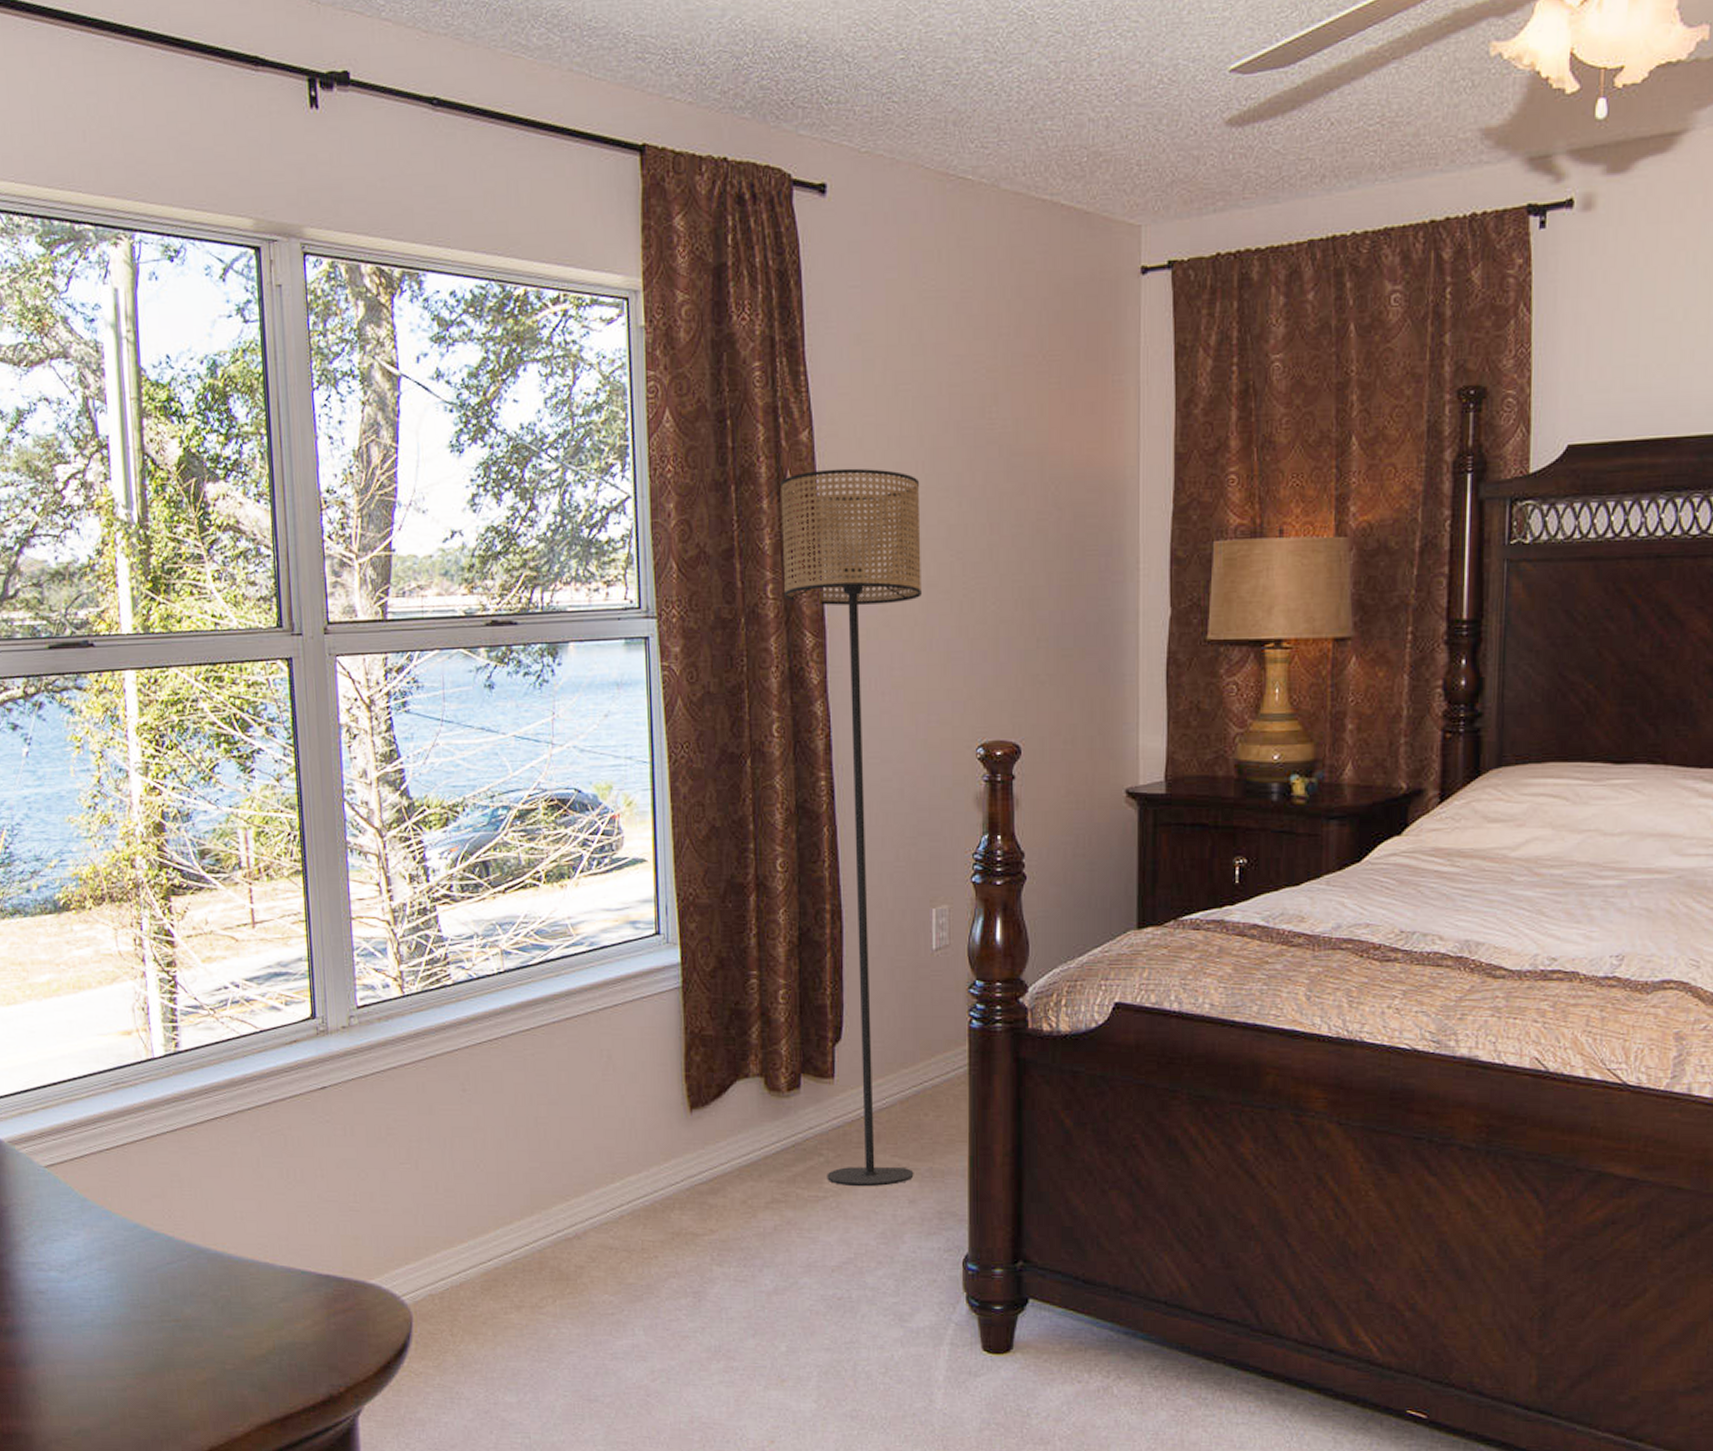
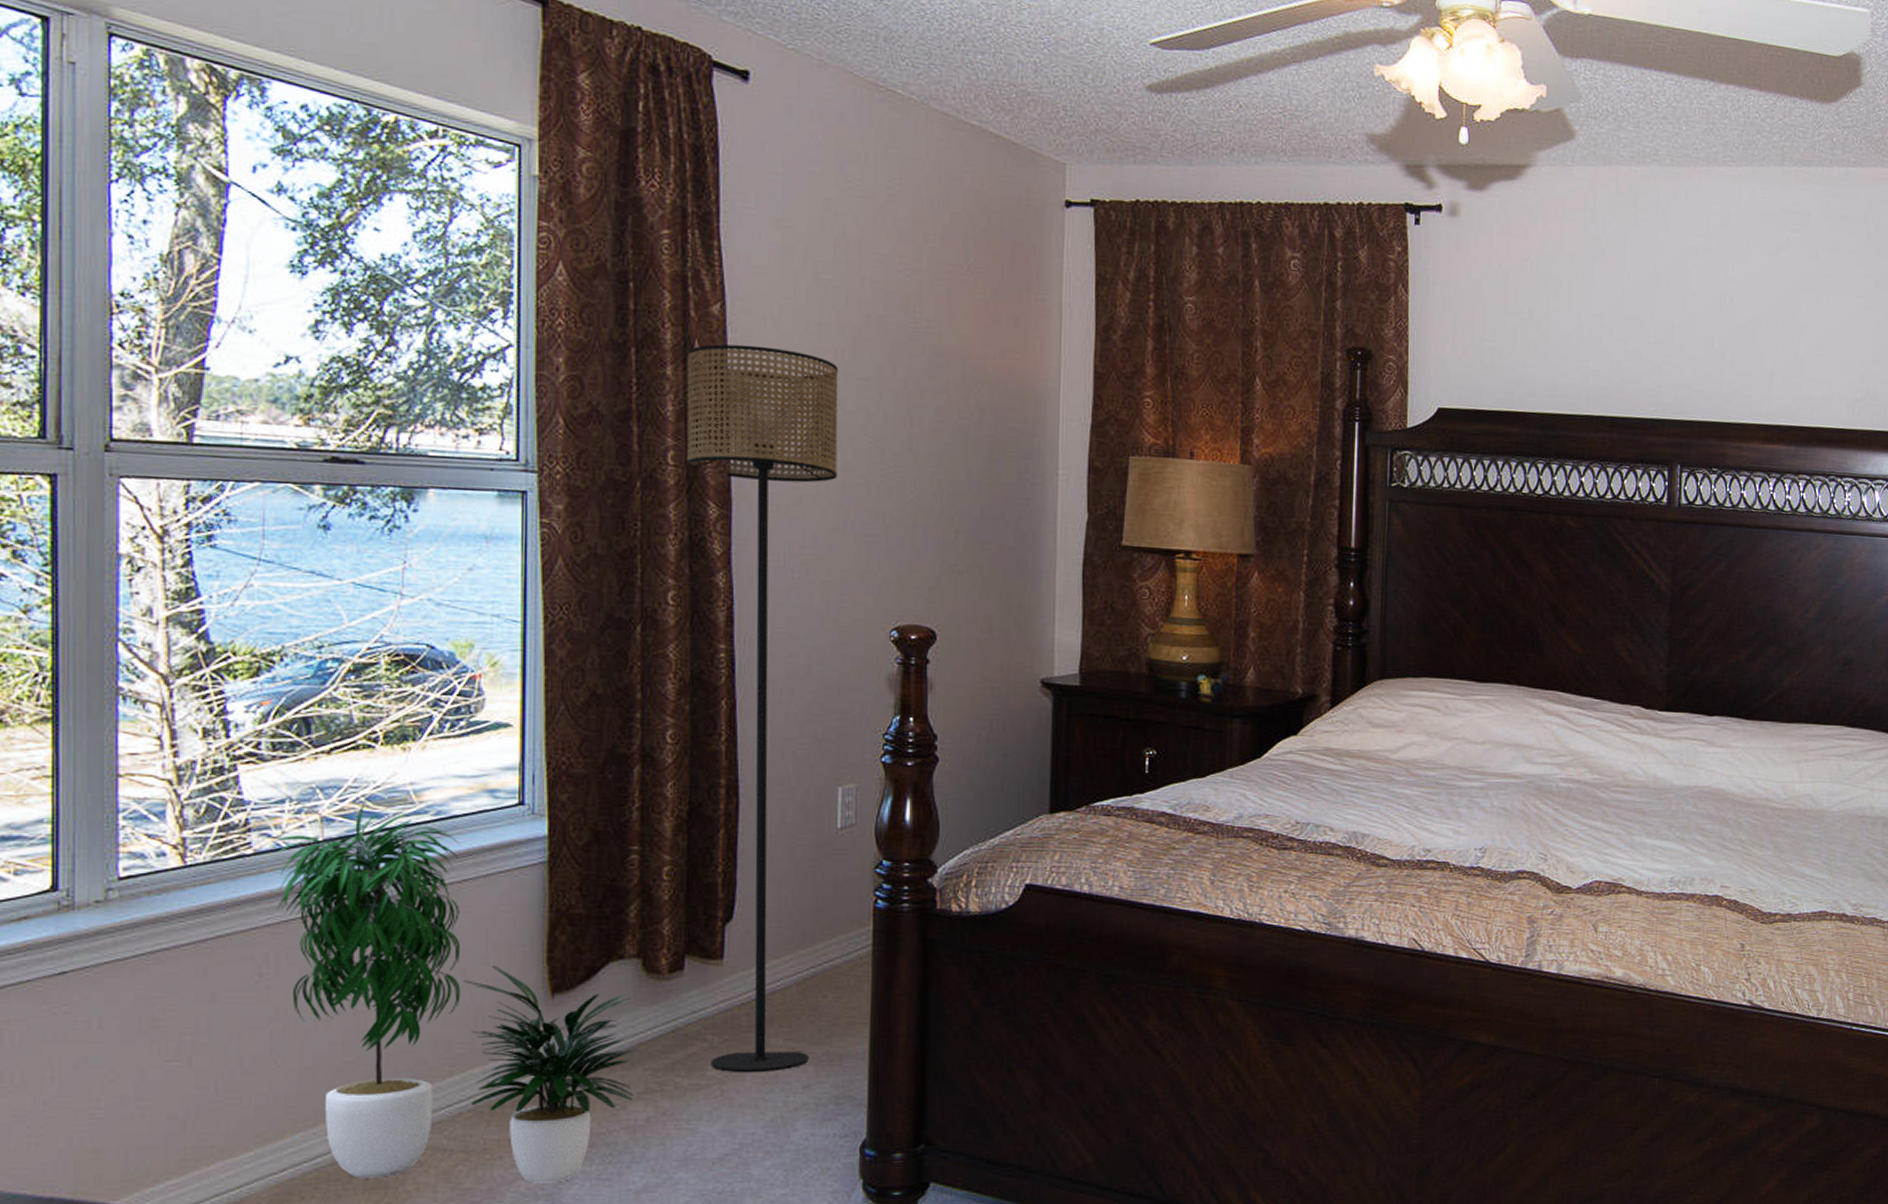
potted plant: none [467,934,767,1282] -> present [274,800,641,1183]

